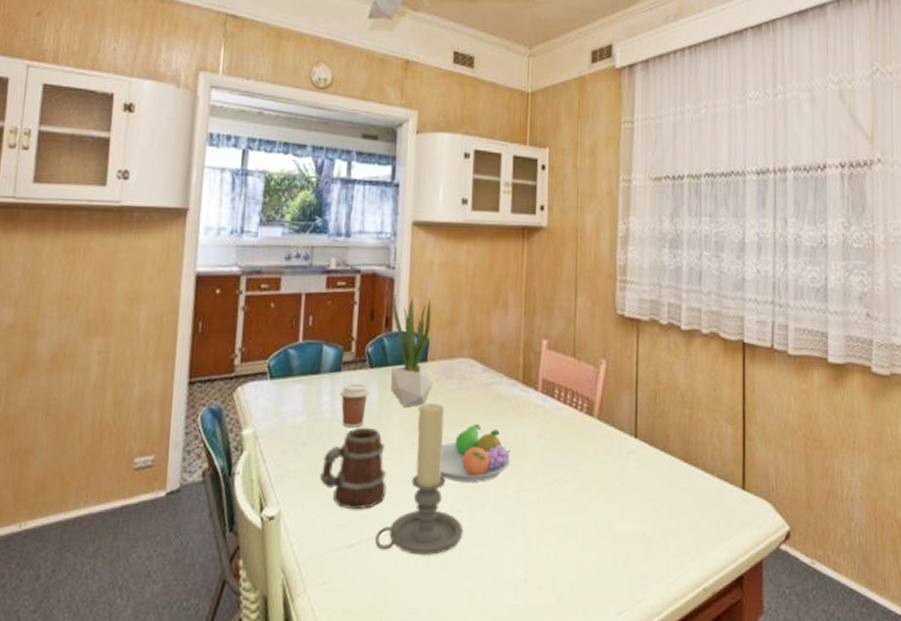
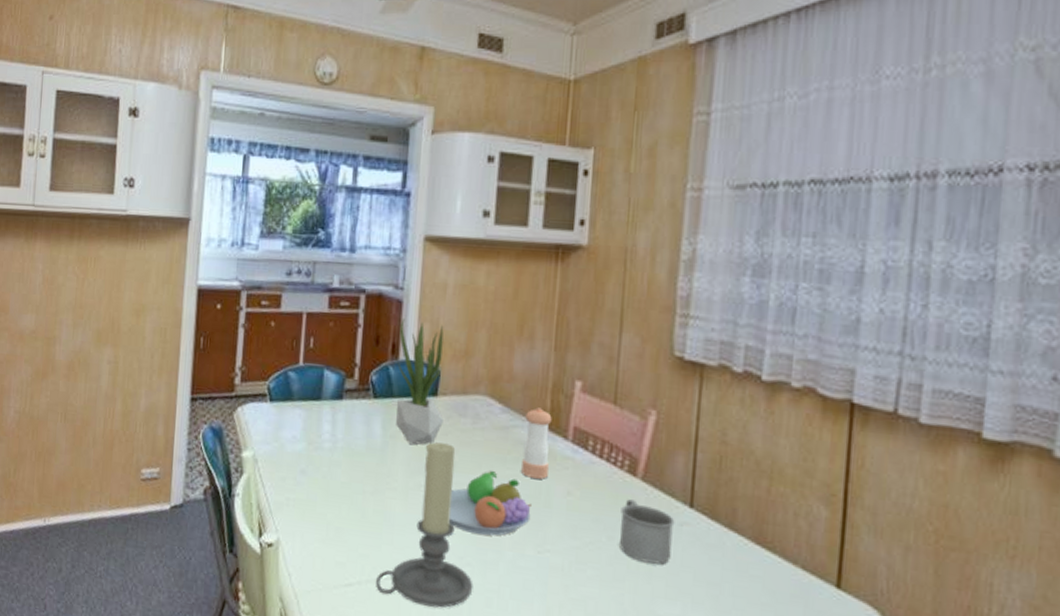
mug: present [320,427,387,510] -> none [319,461,390,549]
coffee cup: present [339,383,370,427] -> none [341,413,373,461]
pepper shaker: none [501,365,525,427] -> present [521,407,552,479]
mug: none [582,436,624,489] -> present [620,499,675,564]

